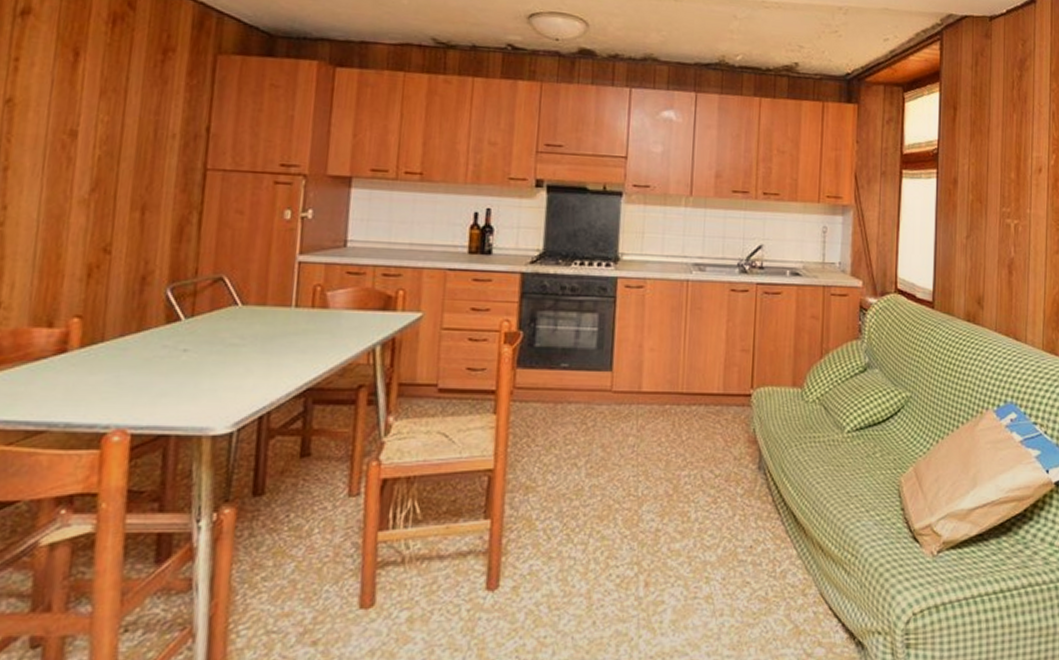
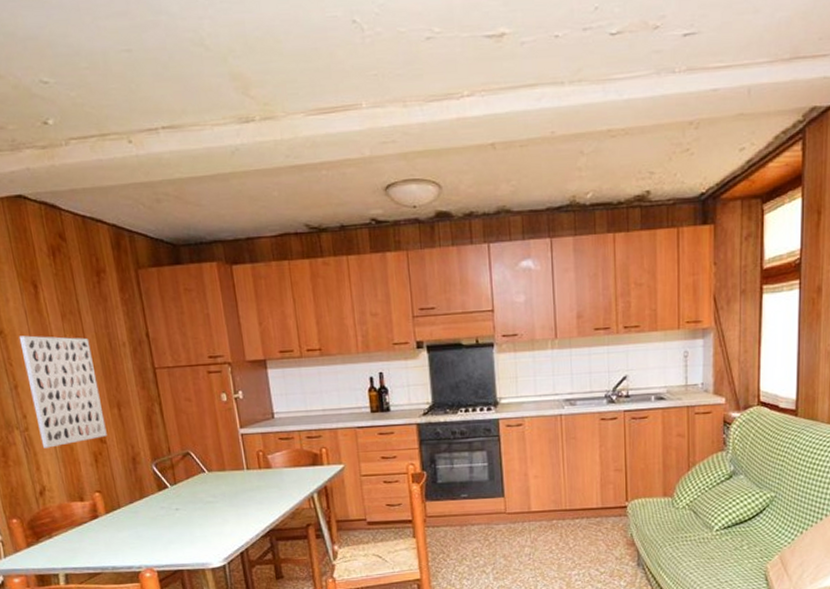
wall art: none [16,108,129,252] -> present [19,335,107,448]

